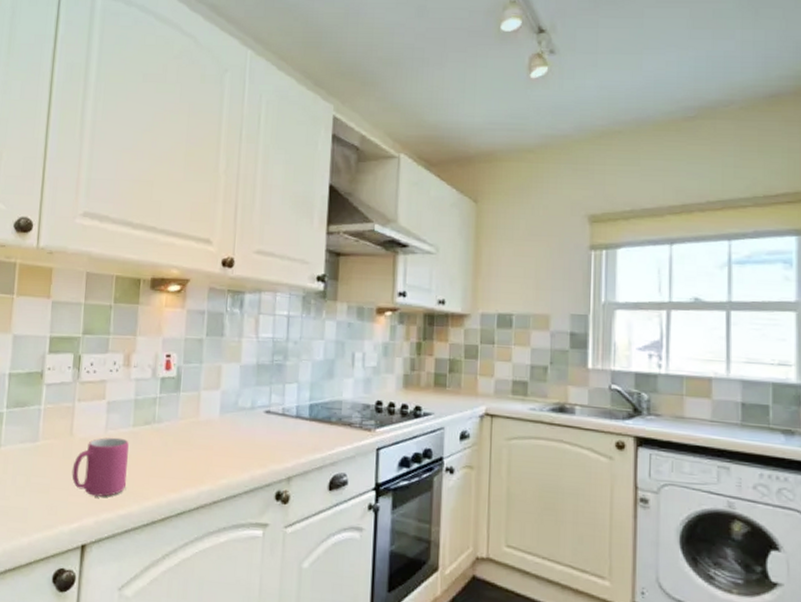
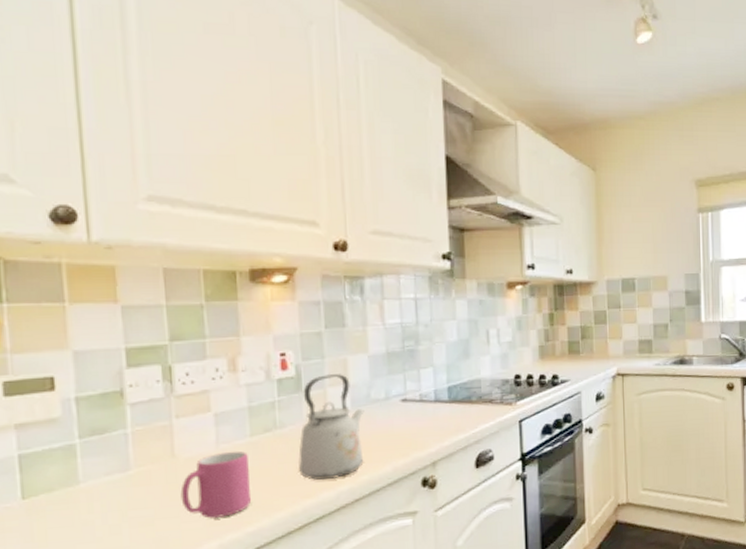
kettle: none [168,377,231,478] -> present [298,373,364,481]

